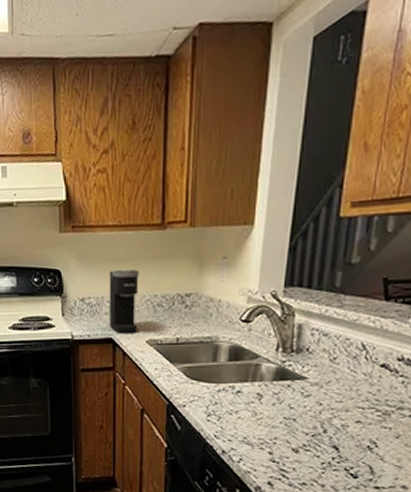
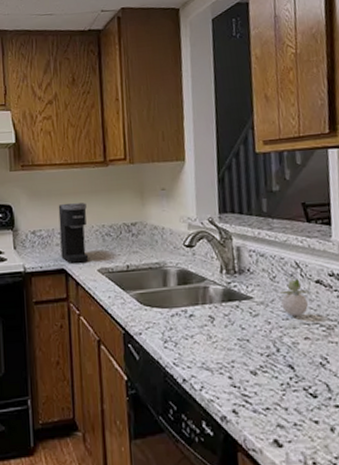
flower: none [338,357,371,400] -> present [280,275,309,317]

